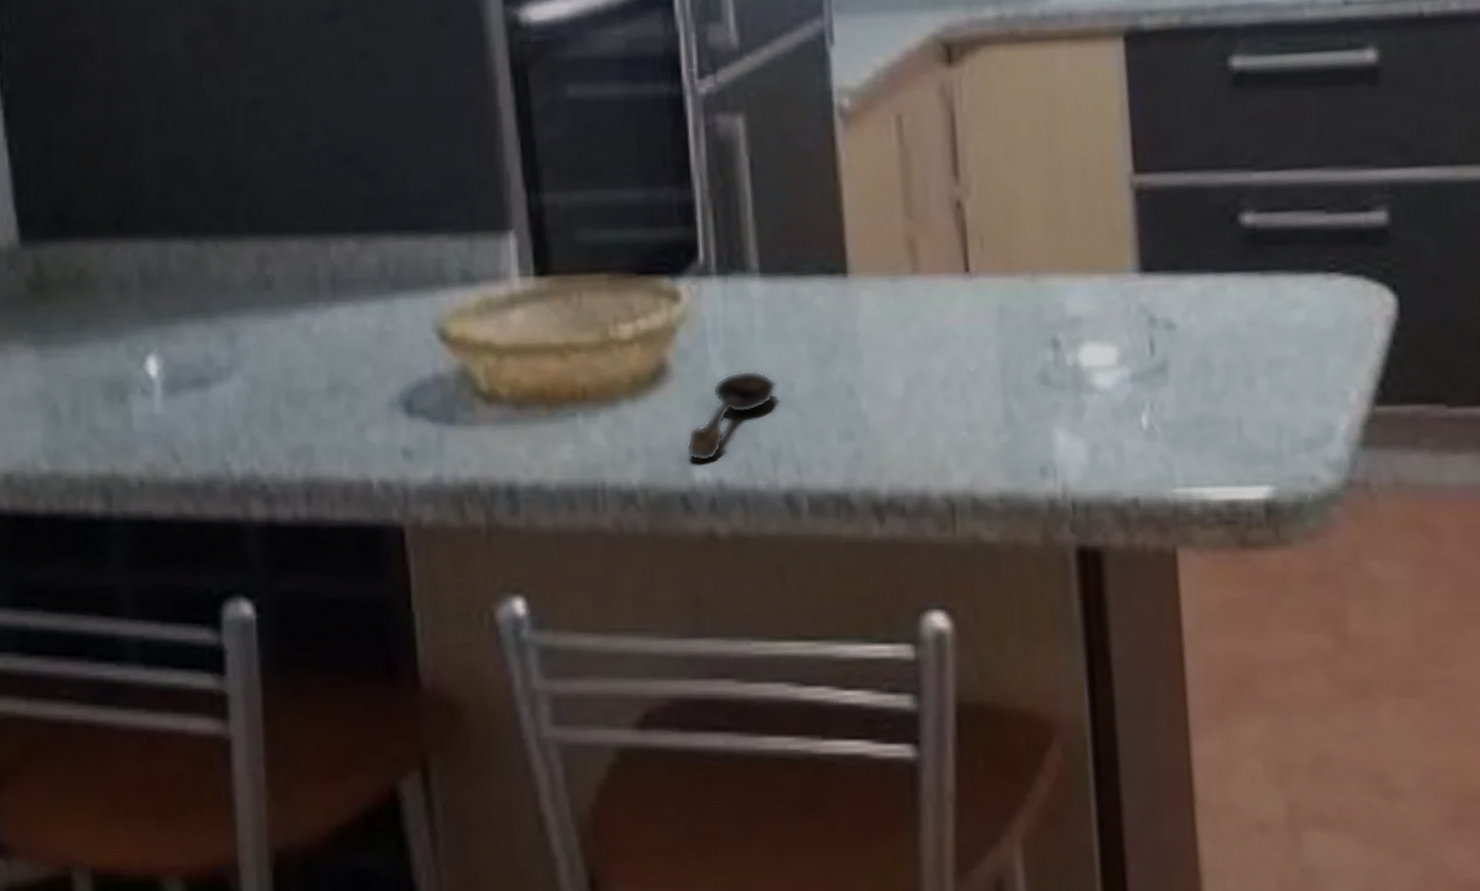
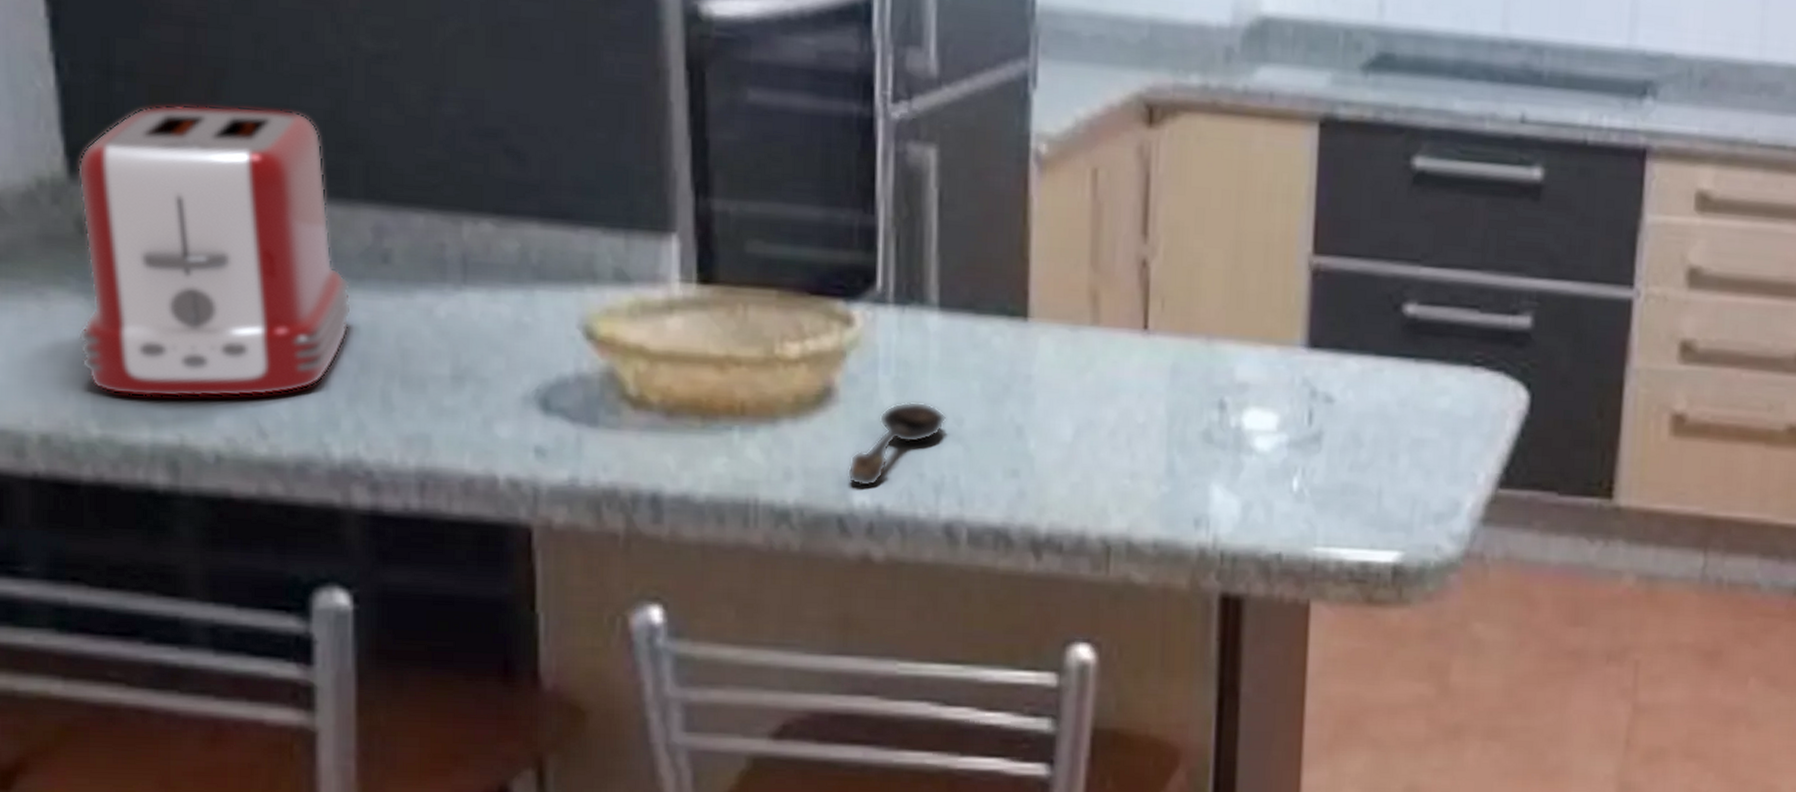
toaster: none [27,161,244,433] -> present [77,105,352,398]

